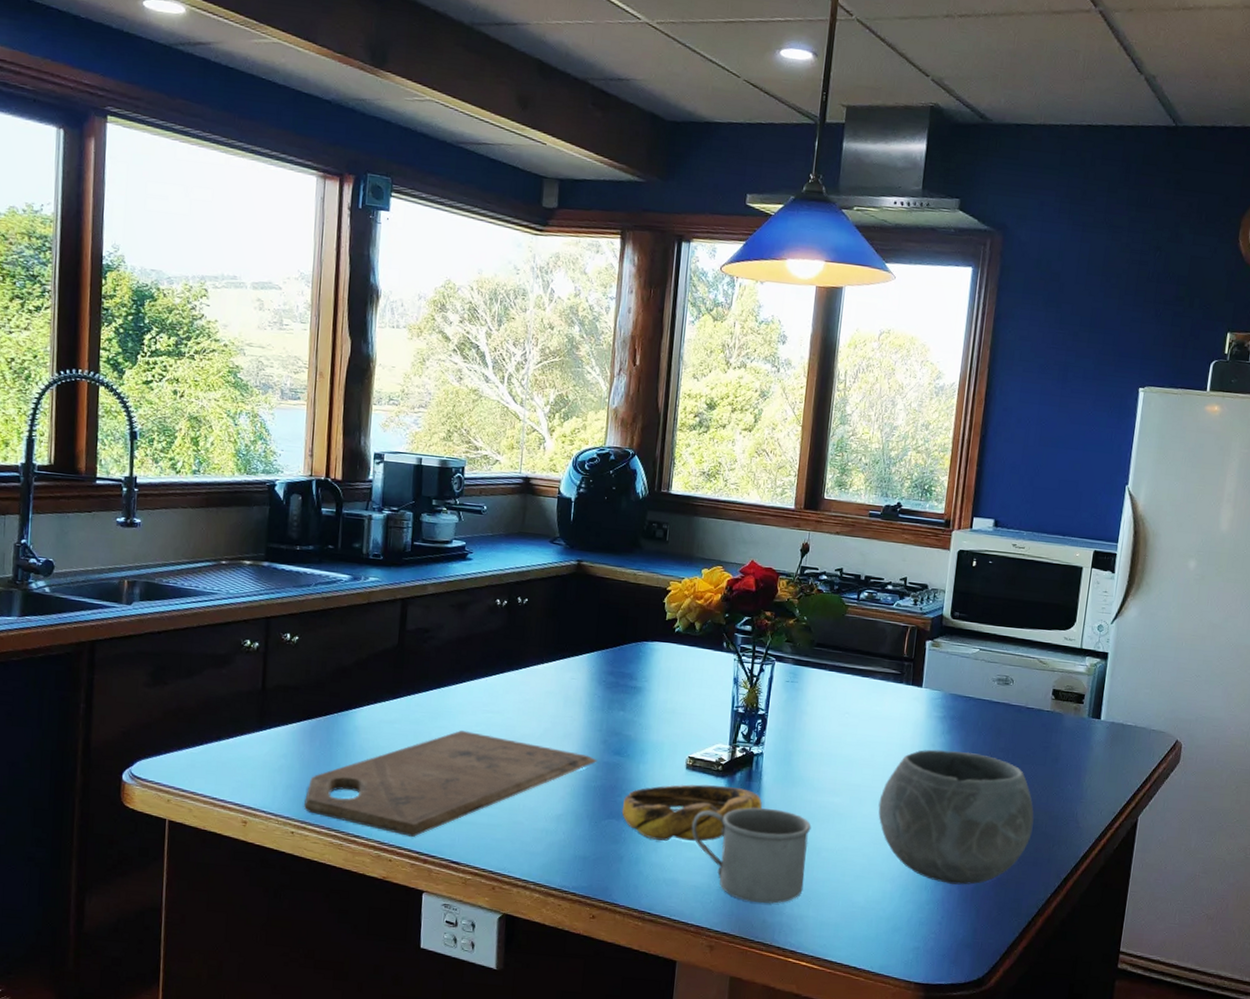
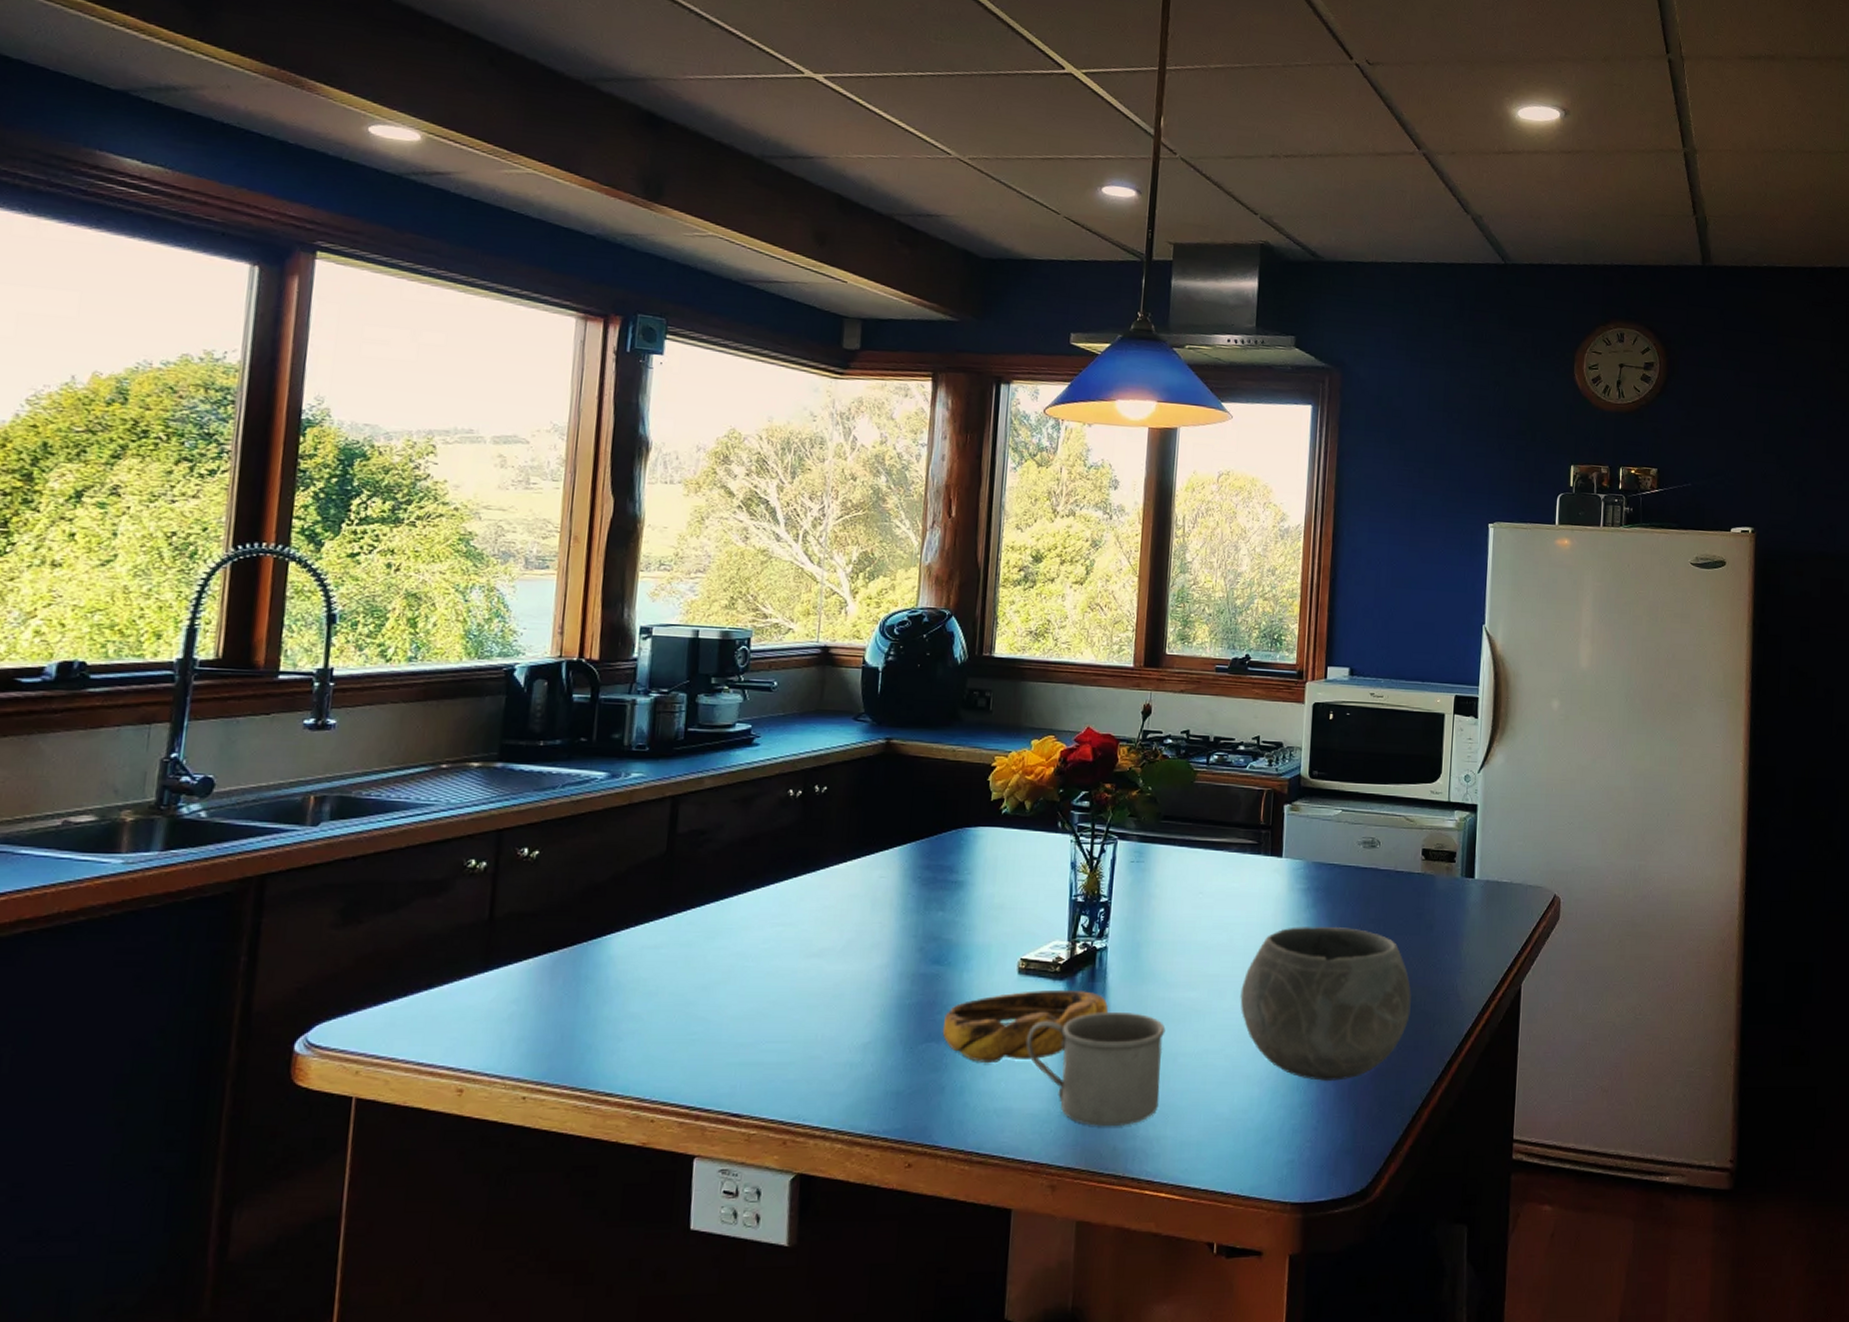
cutting board: present [303,730,598,837] -> none [539,950,913,1088]

